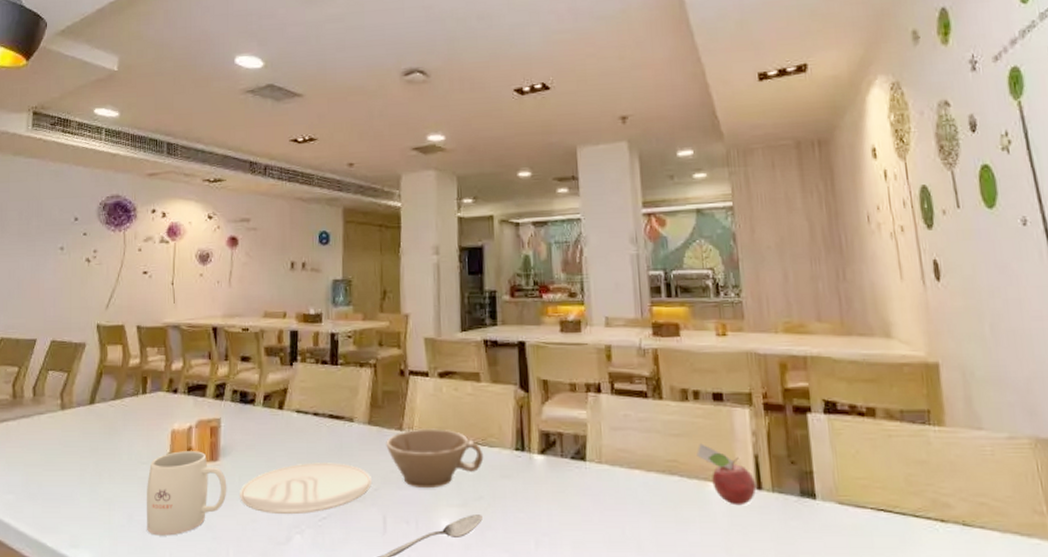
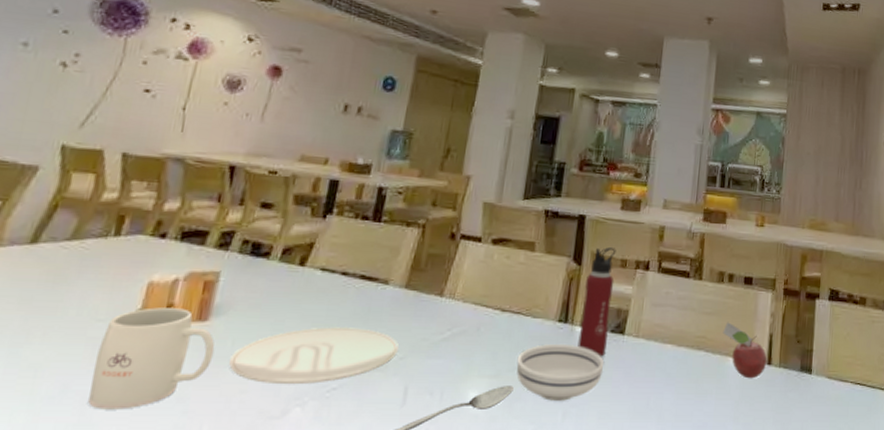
cup: present [386,428,484,489] -> none [421,295,526,359]
bowl: none [481,472,570,529] -> present [516,343,605,401]
water bottle: none [536,372,569,485] -> present [578,247,616,357]

